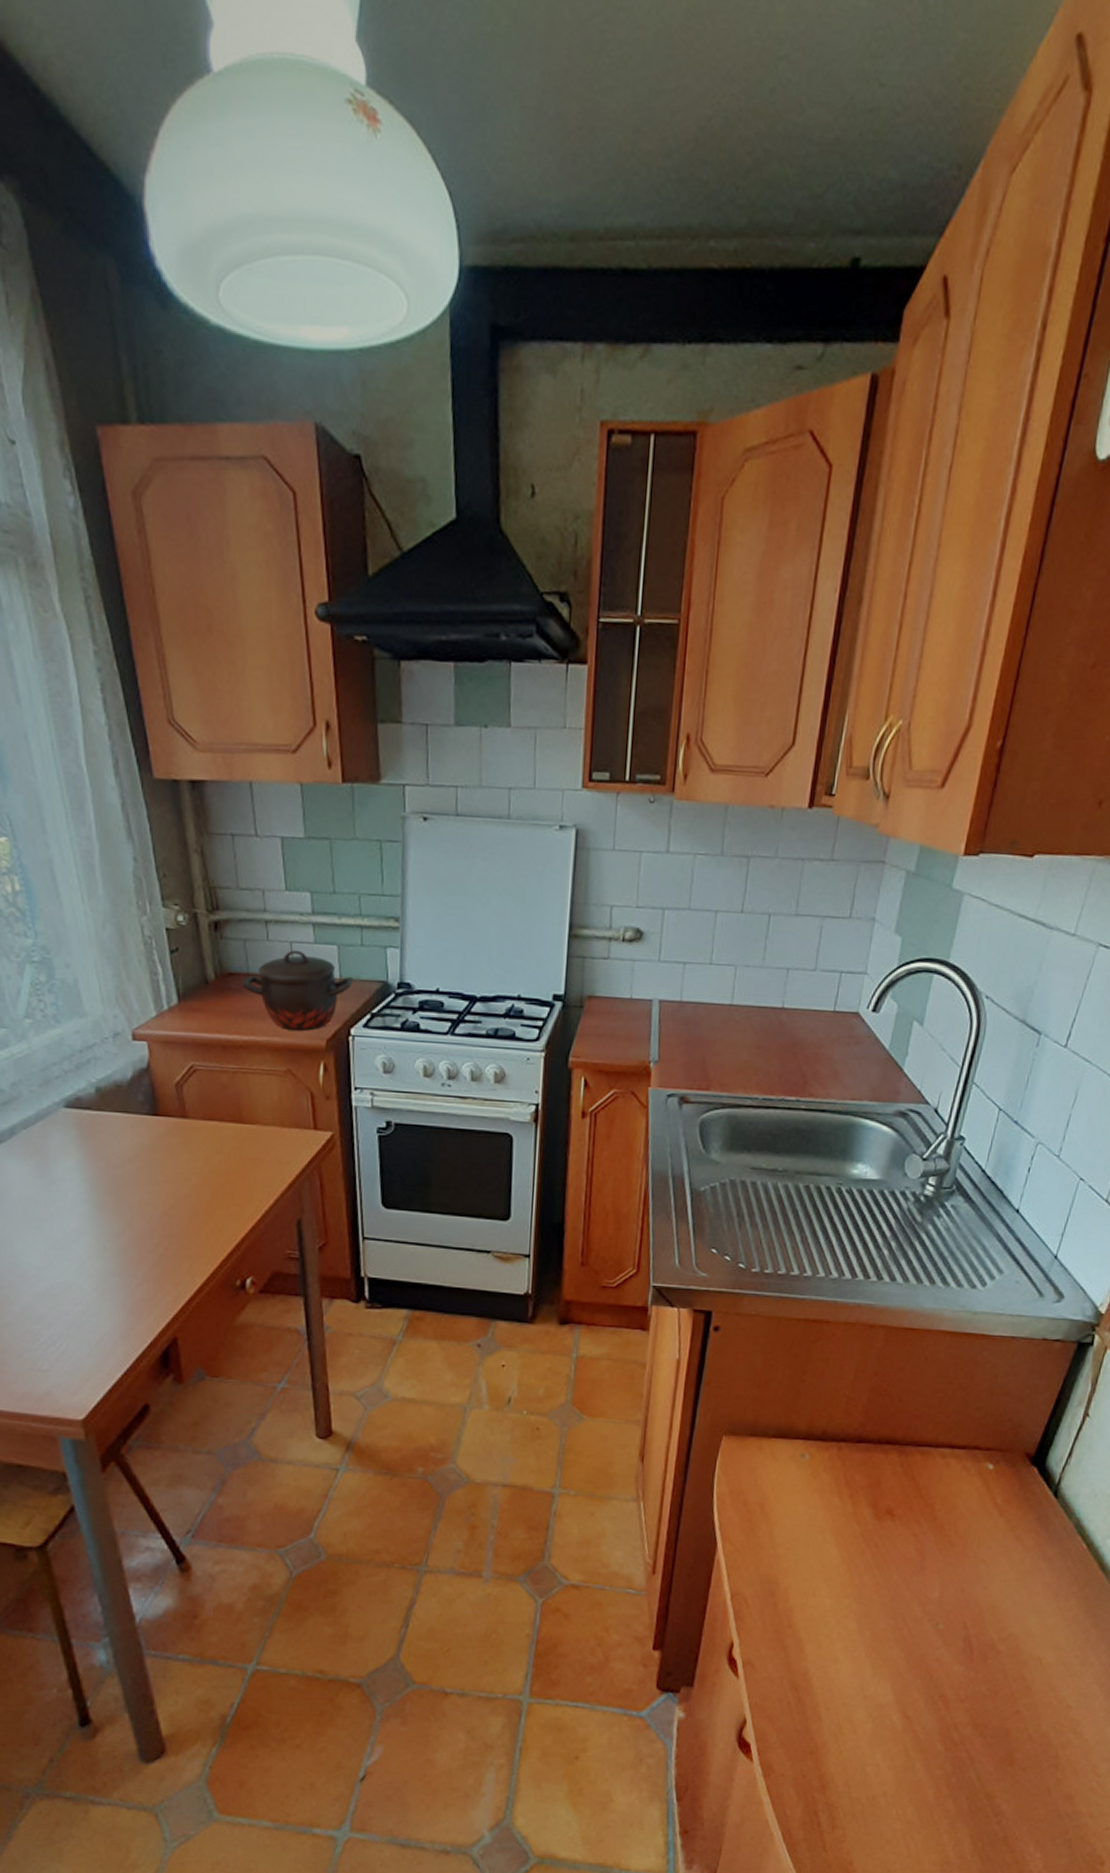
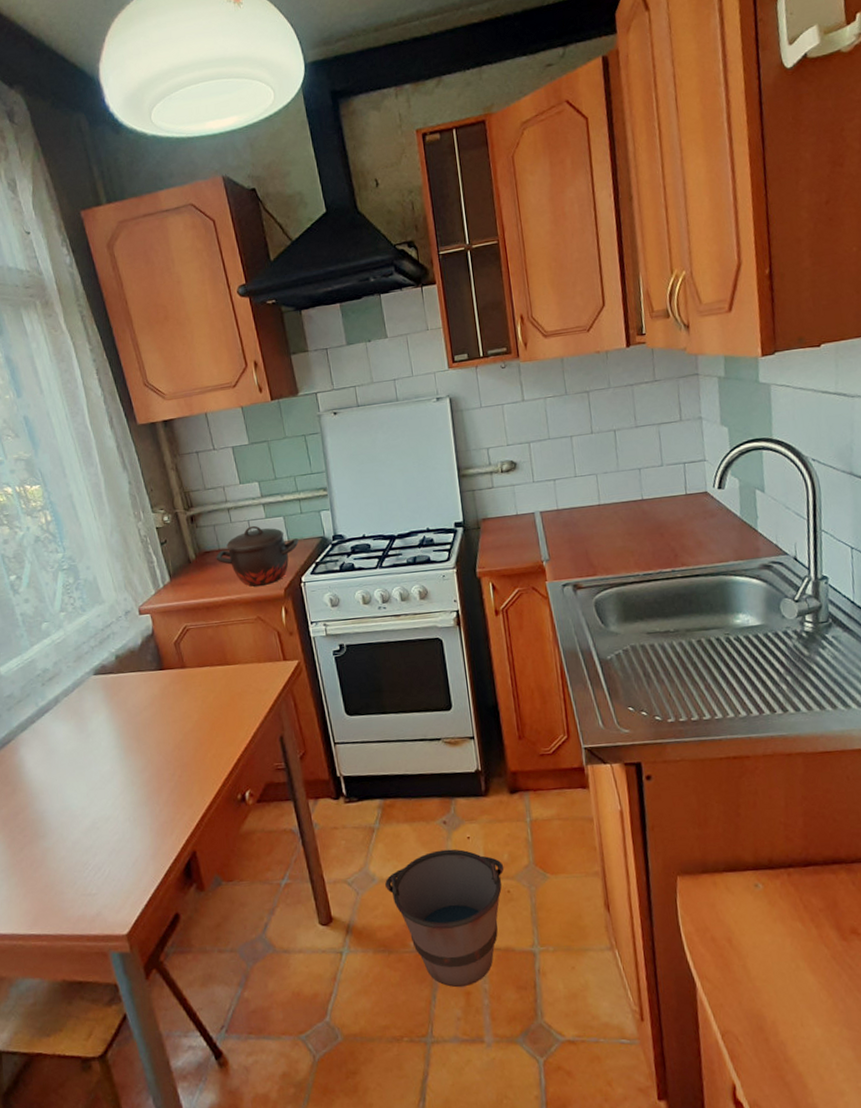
bucket: none [399,1374,538,1520] -> present [385,849,504,987]

